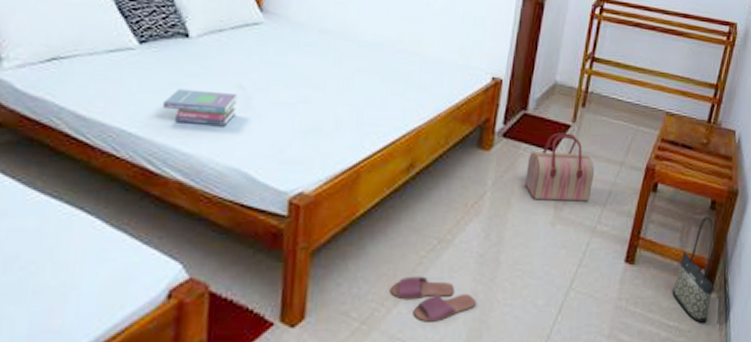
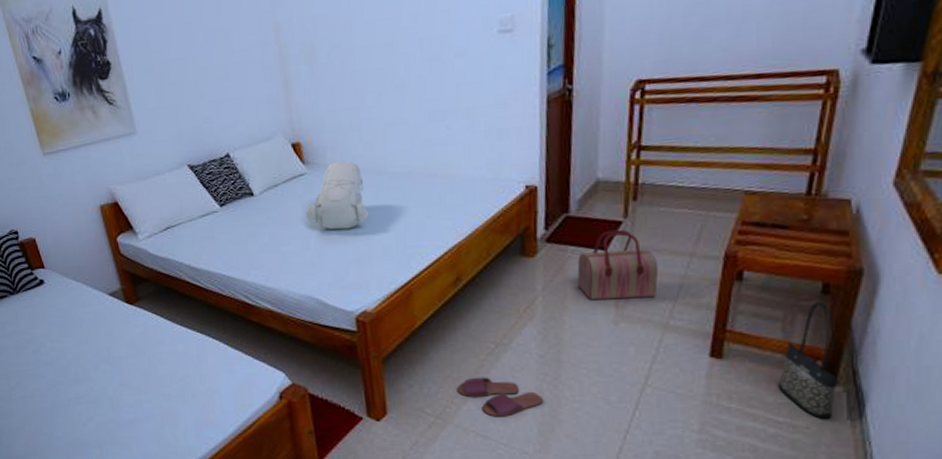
books: present [162,88,238,127] -> none [245,236,300,265]
backpack: none [251,17,328,95] -> present [305,161,370,230]

